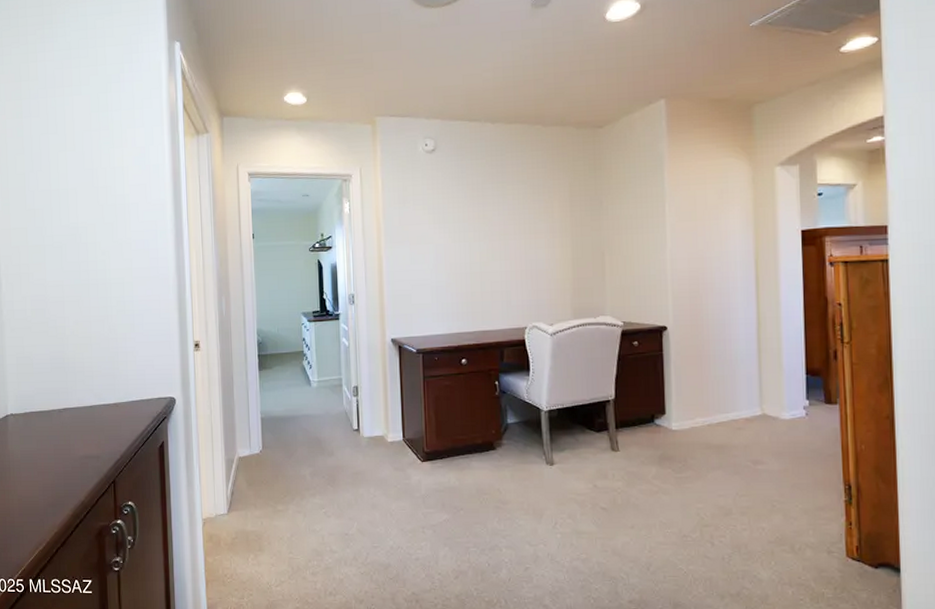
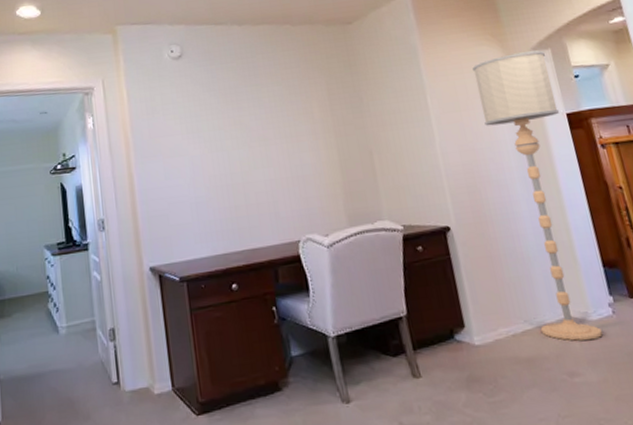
floor lamp: none [716,166,795,435] -> present [472,50,603,341]

